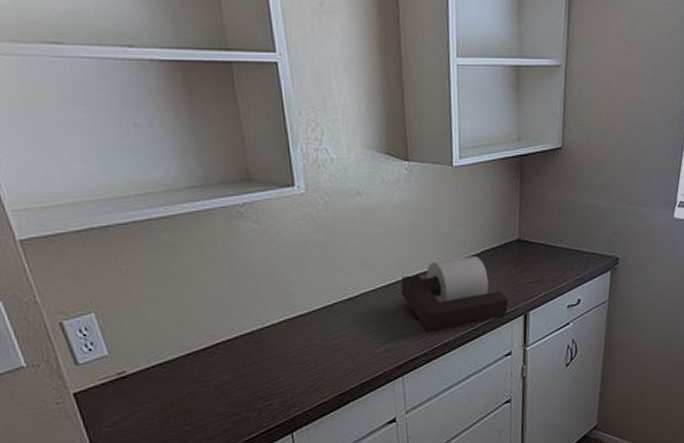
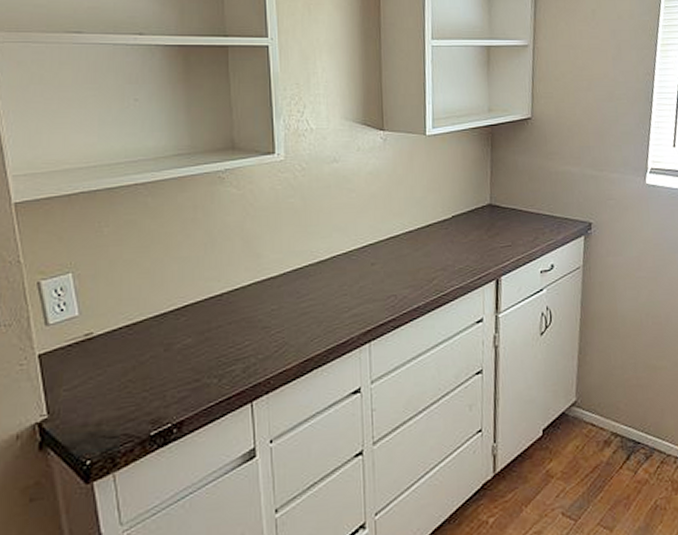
paper towel holder: present [400,256,509,331] -> none [370,220,480,296]

